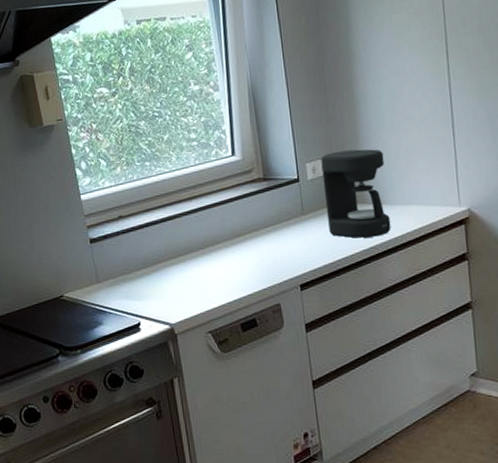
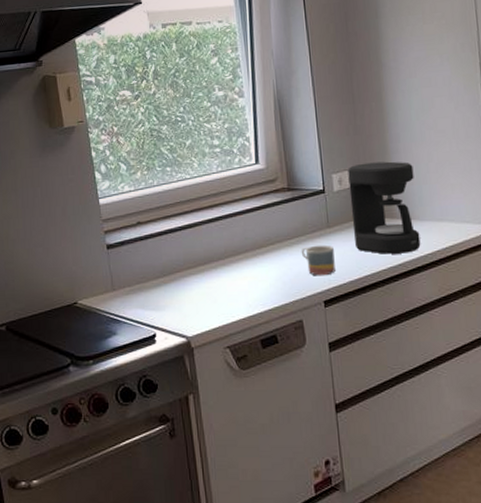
mug: none [277,231,311,262] -> present [301,245,335,276]

